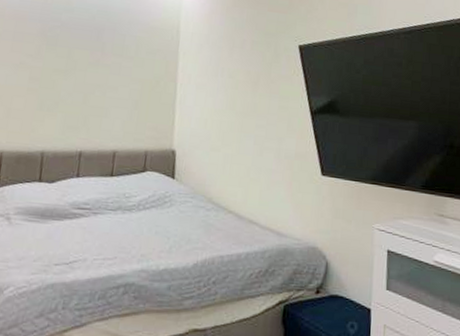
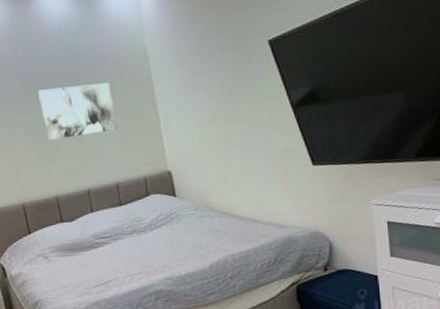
wall art: none [52,37,134,96] -> present [38,82,117,140]

